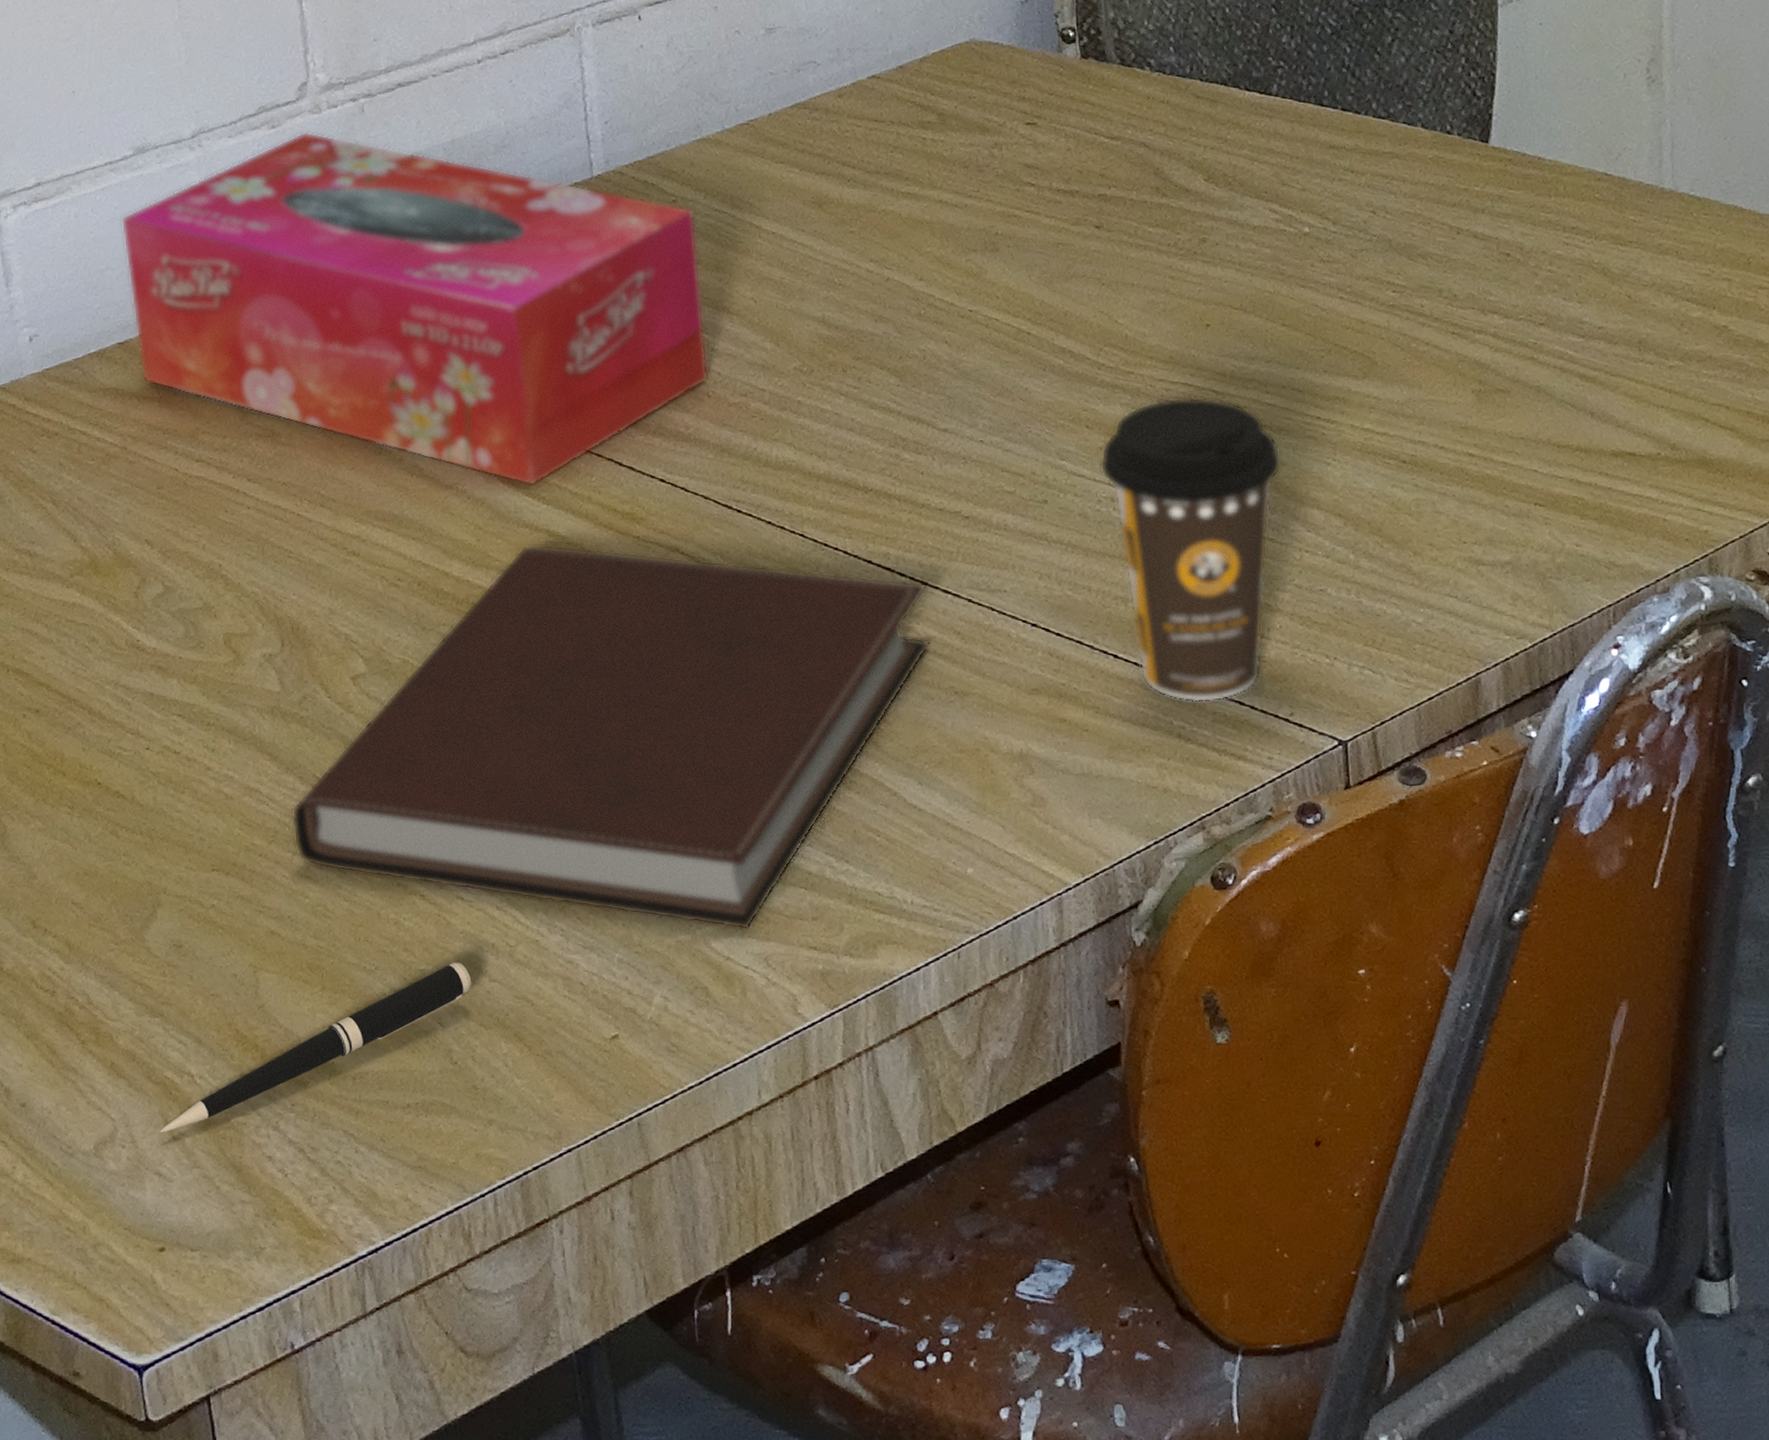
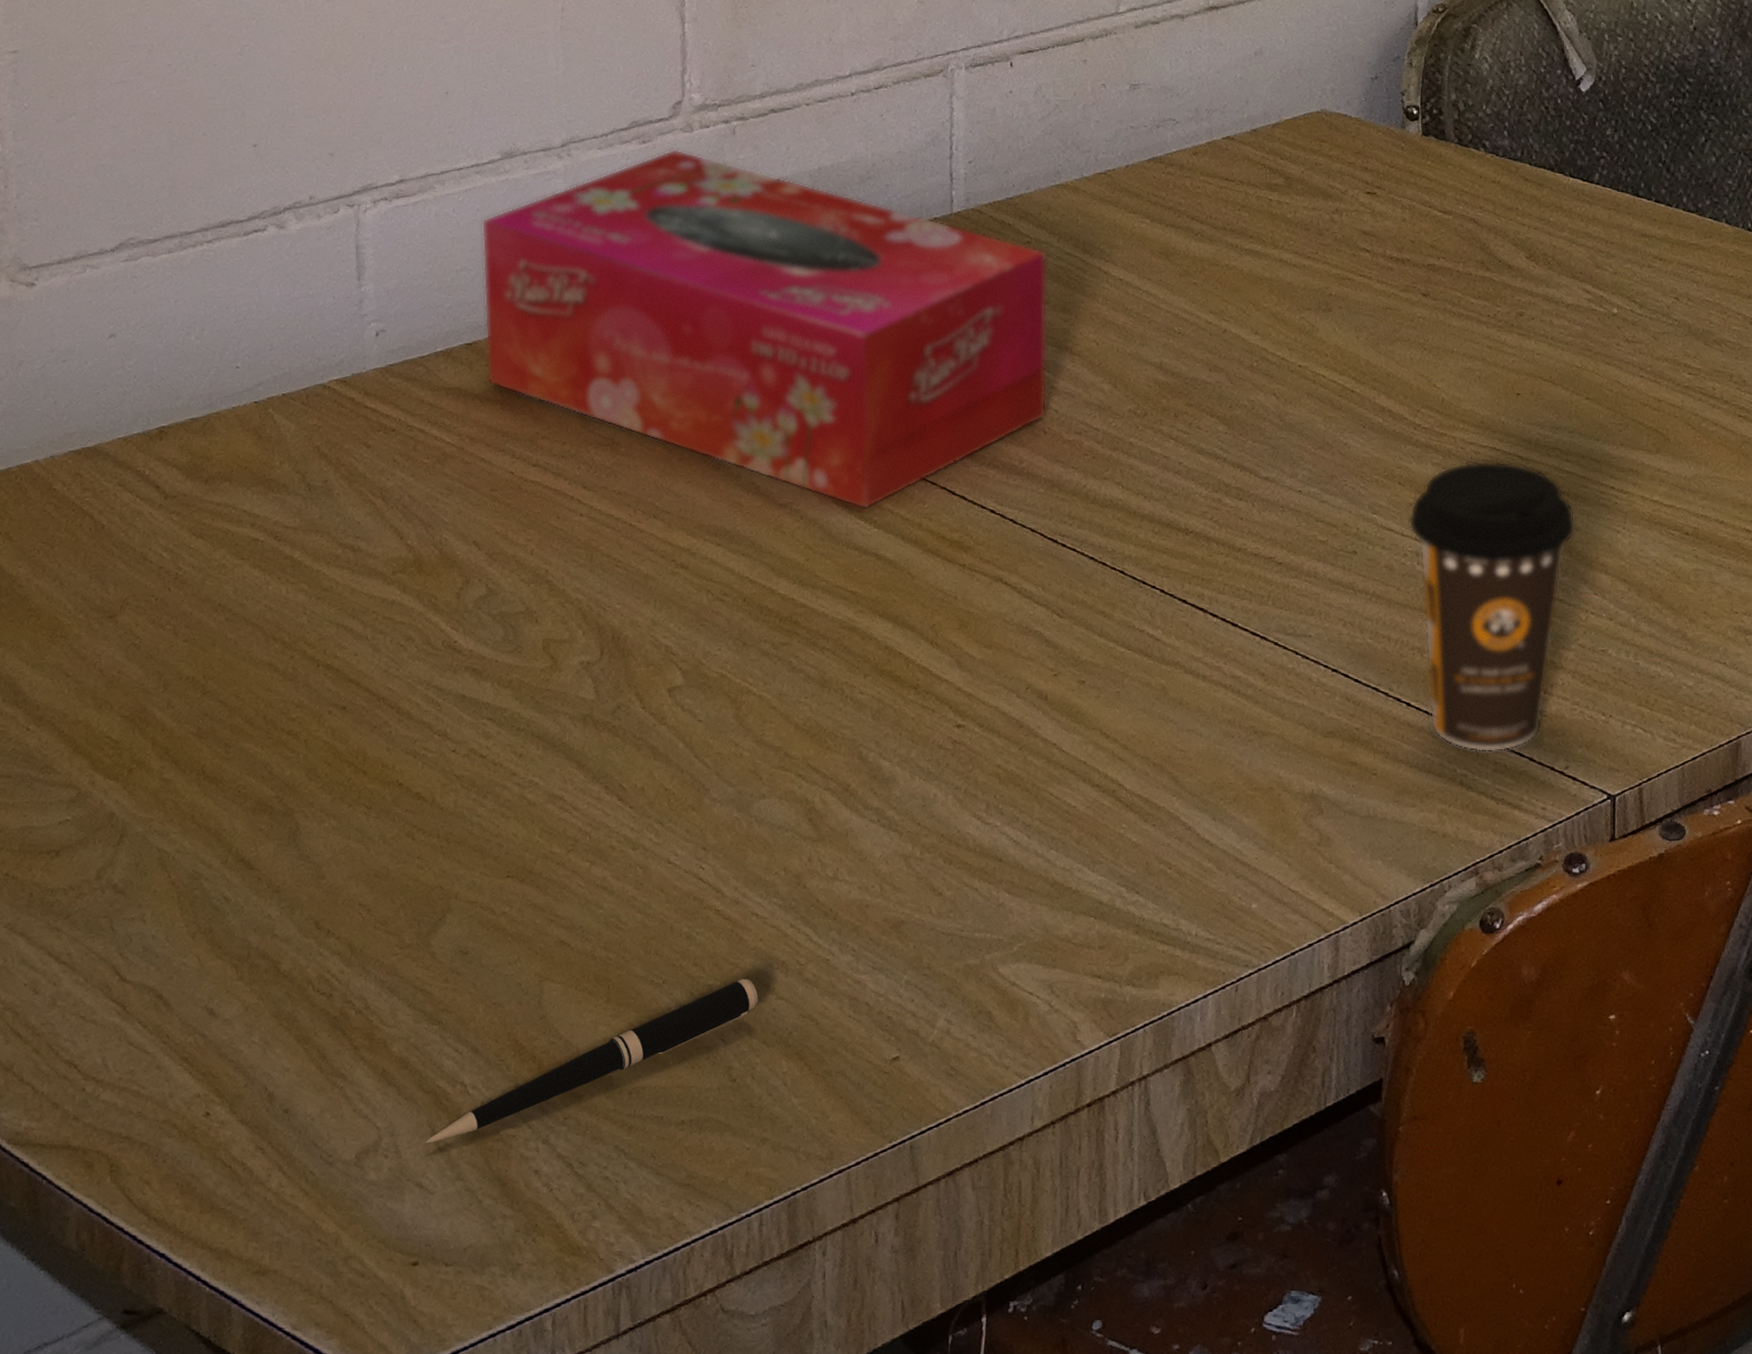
notebook: present [291,544,931,930] -> none [592,567,1236,956]

